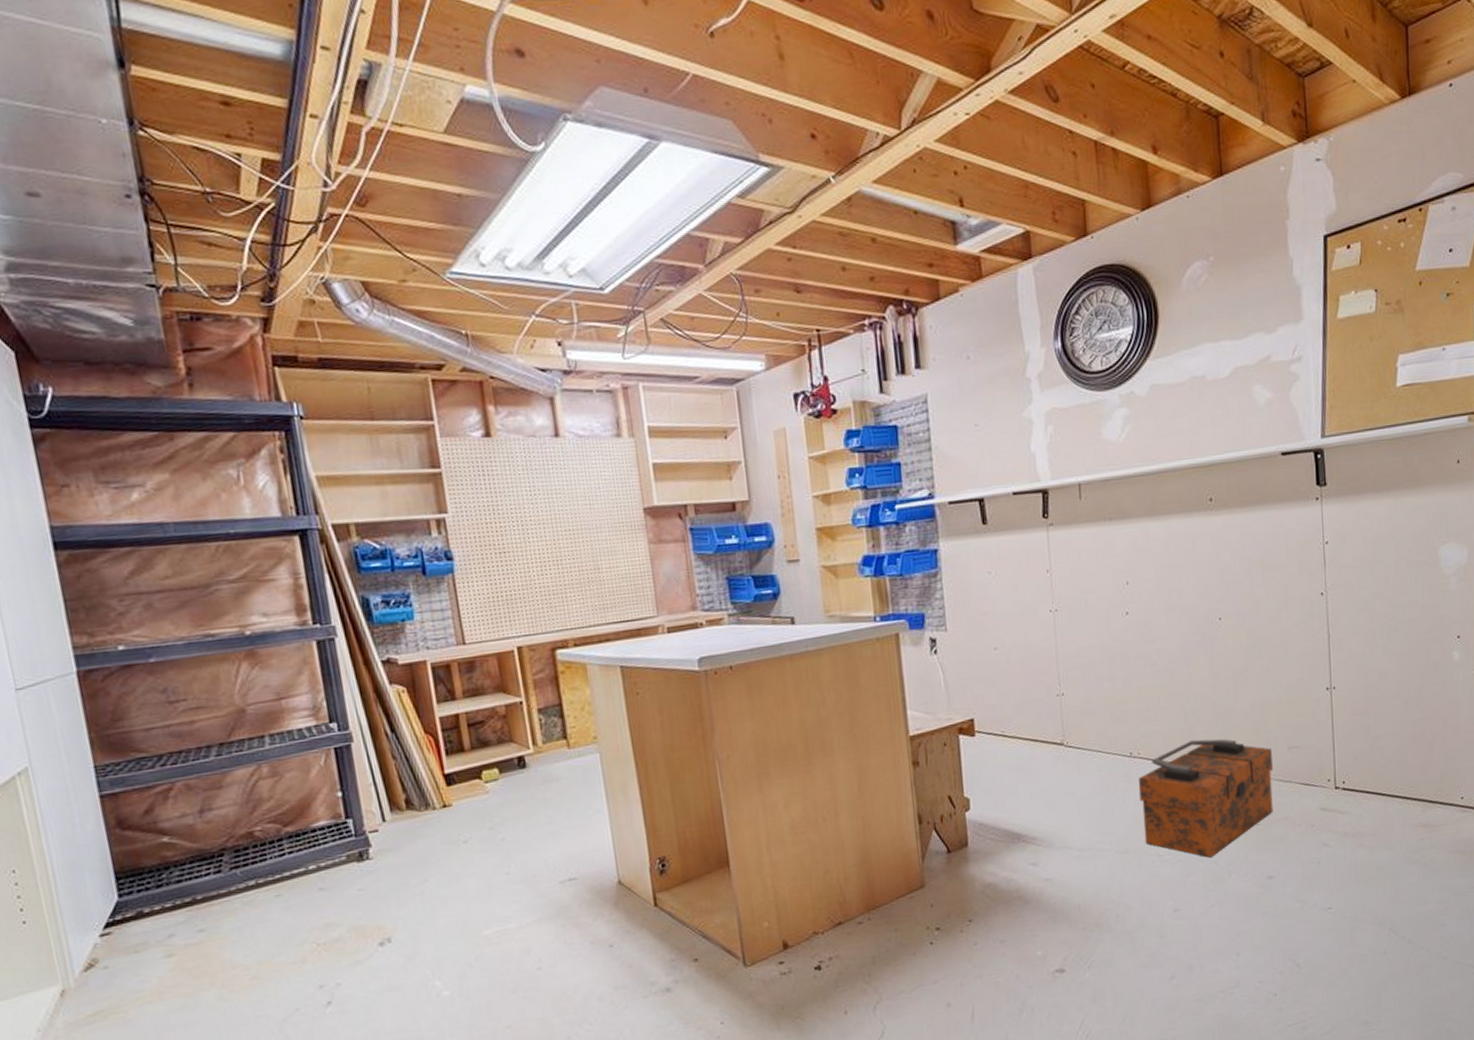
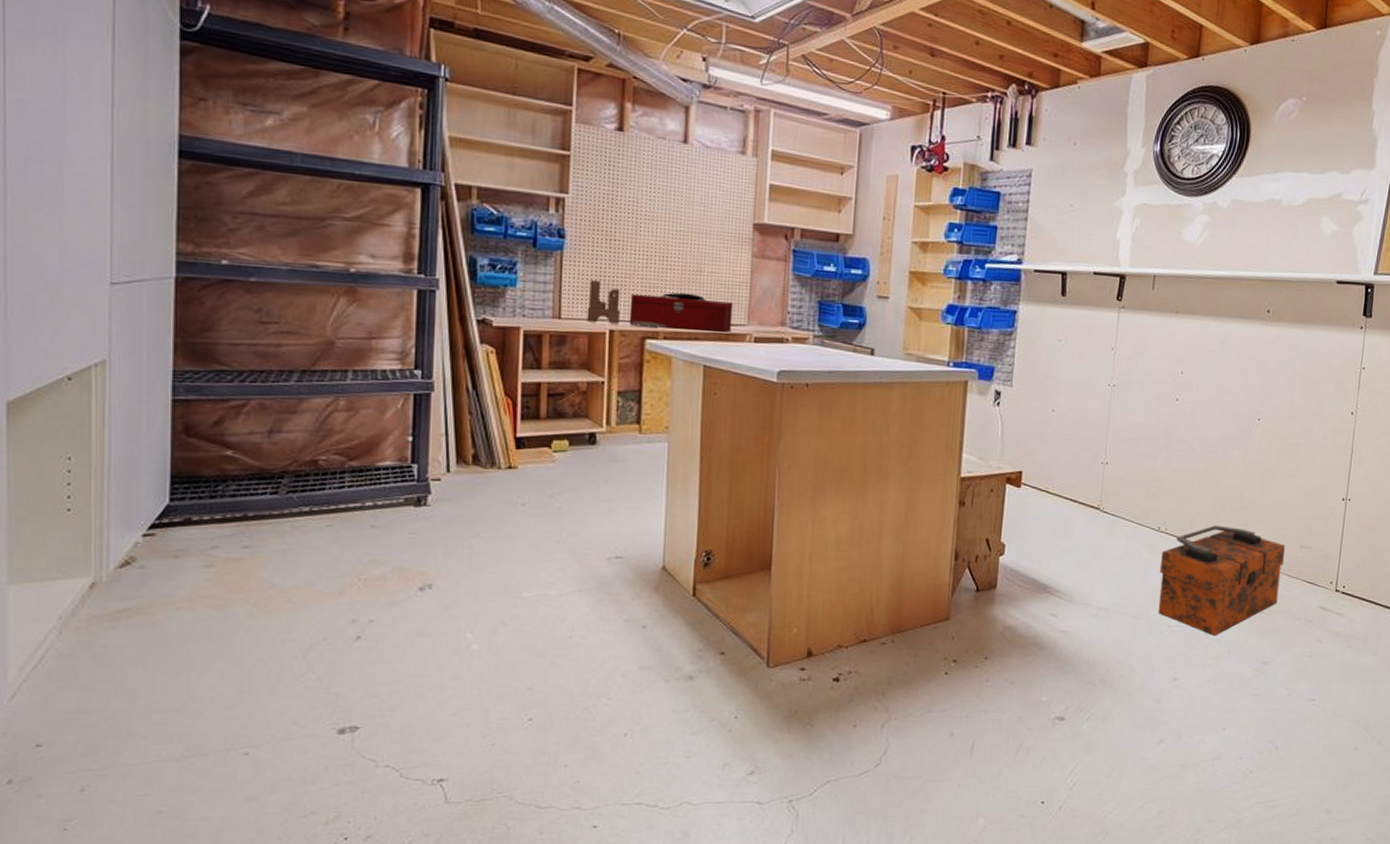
toy building blocks: none [487,597,526,643] -> present [586,279,621,324]
toolbox: none [532,593,642,638] -> present [629,292,733,333]

